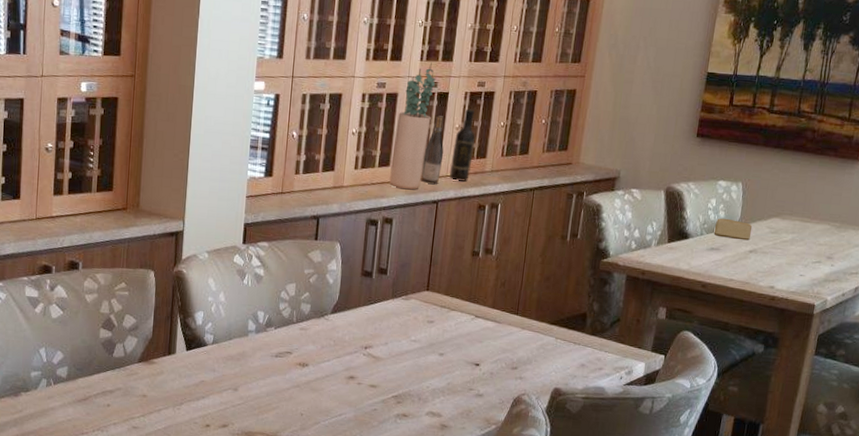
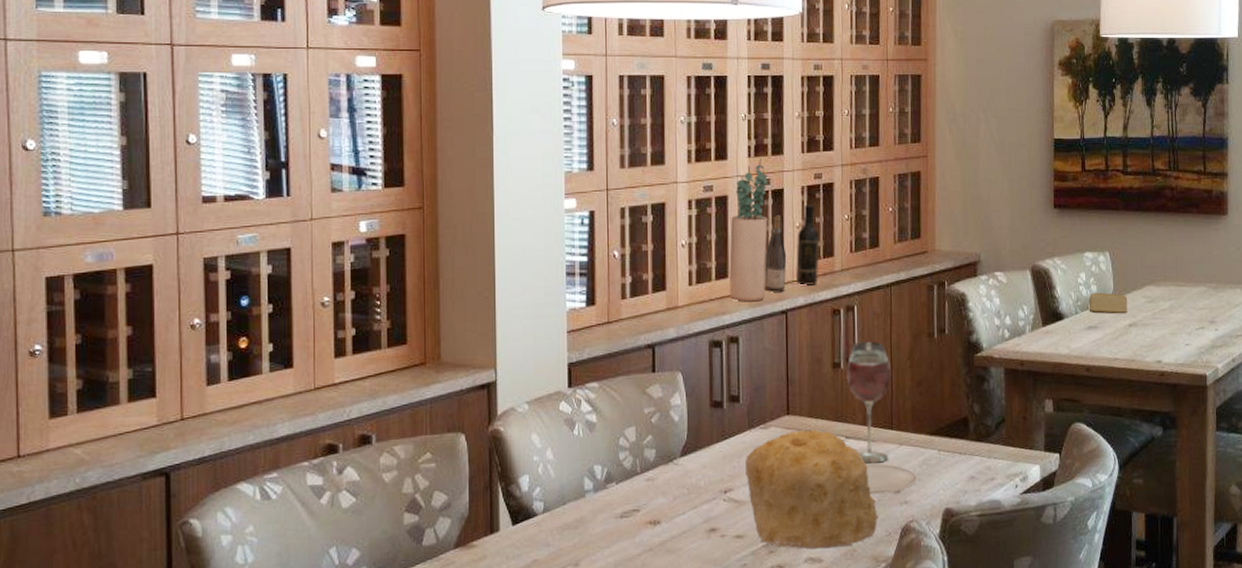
cheese: none [385,305,495,407] -> present [745,429,878,550]
wineglass: none [483,236,524,342] -> present [846,341,891,464]
plate: none [489,340,534,368] -> present [865,462,917,494]

